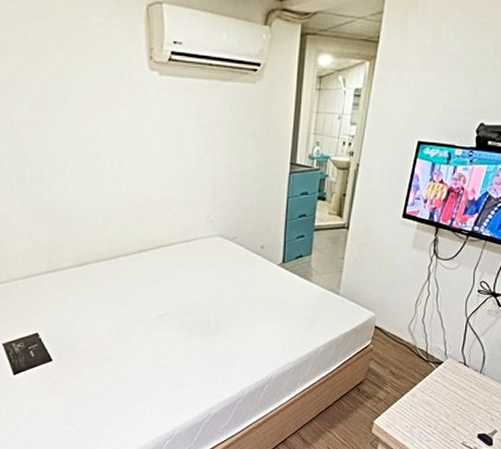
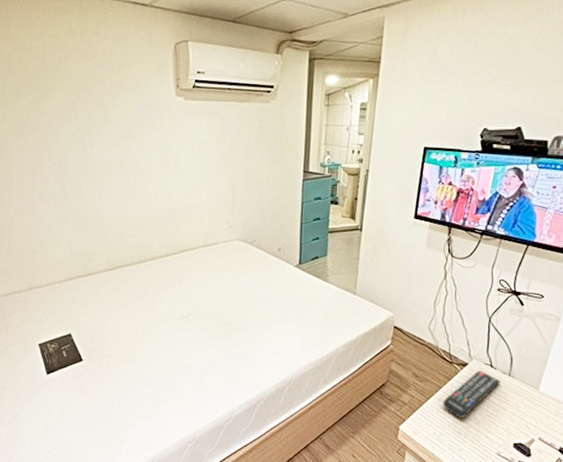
remote control: none [417,368,473,412] -> present [443,370,502,418]

